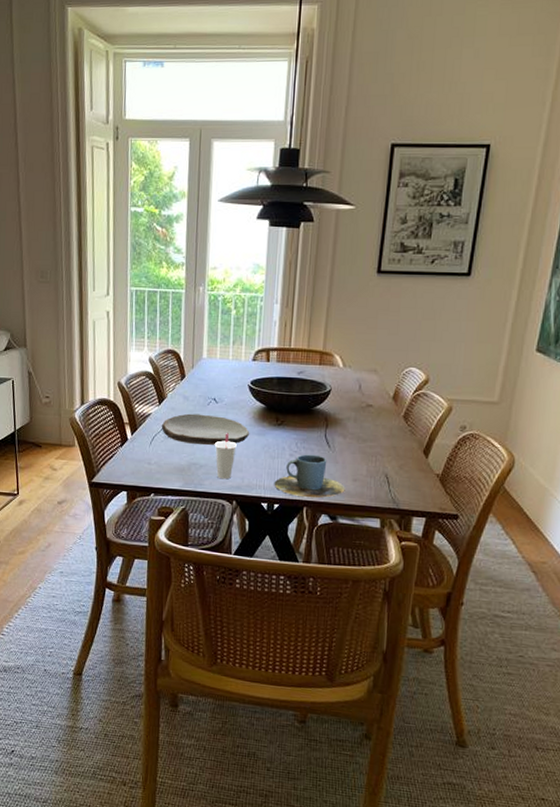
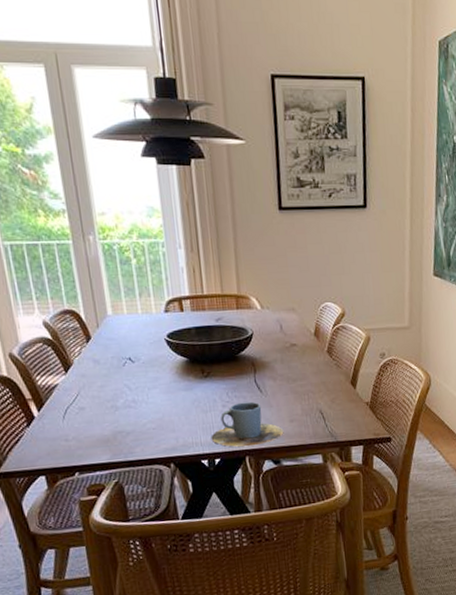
plate: present [162,413,250,445] -> none [73,376,176,412]
cup: present [215,433,237,480] -> none [140,393,164,444]

